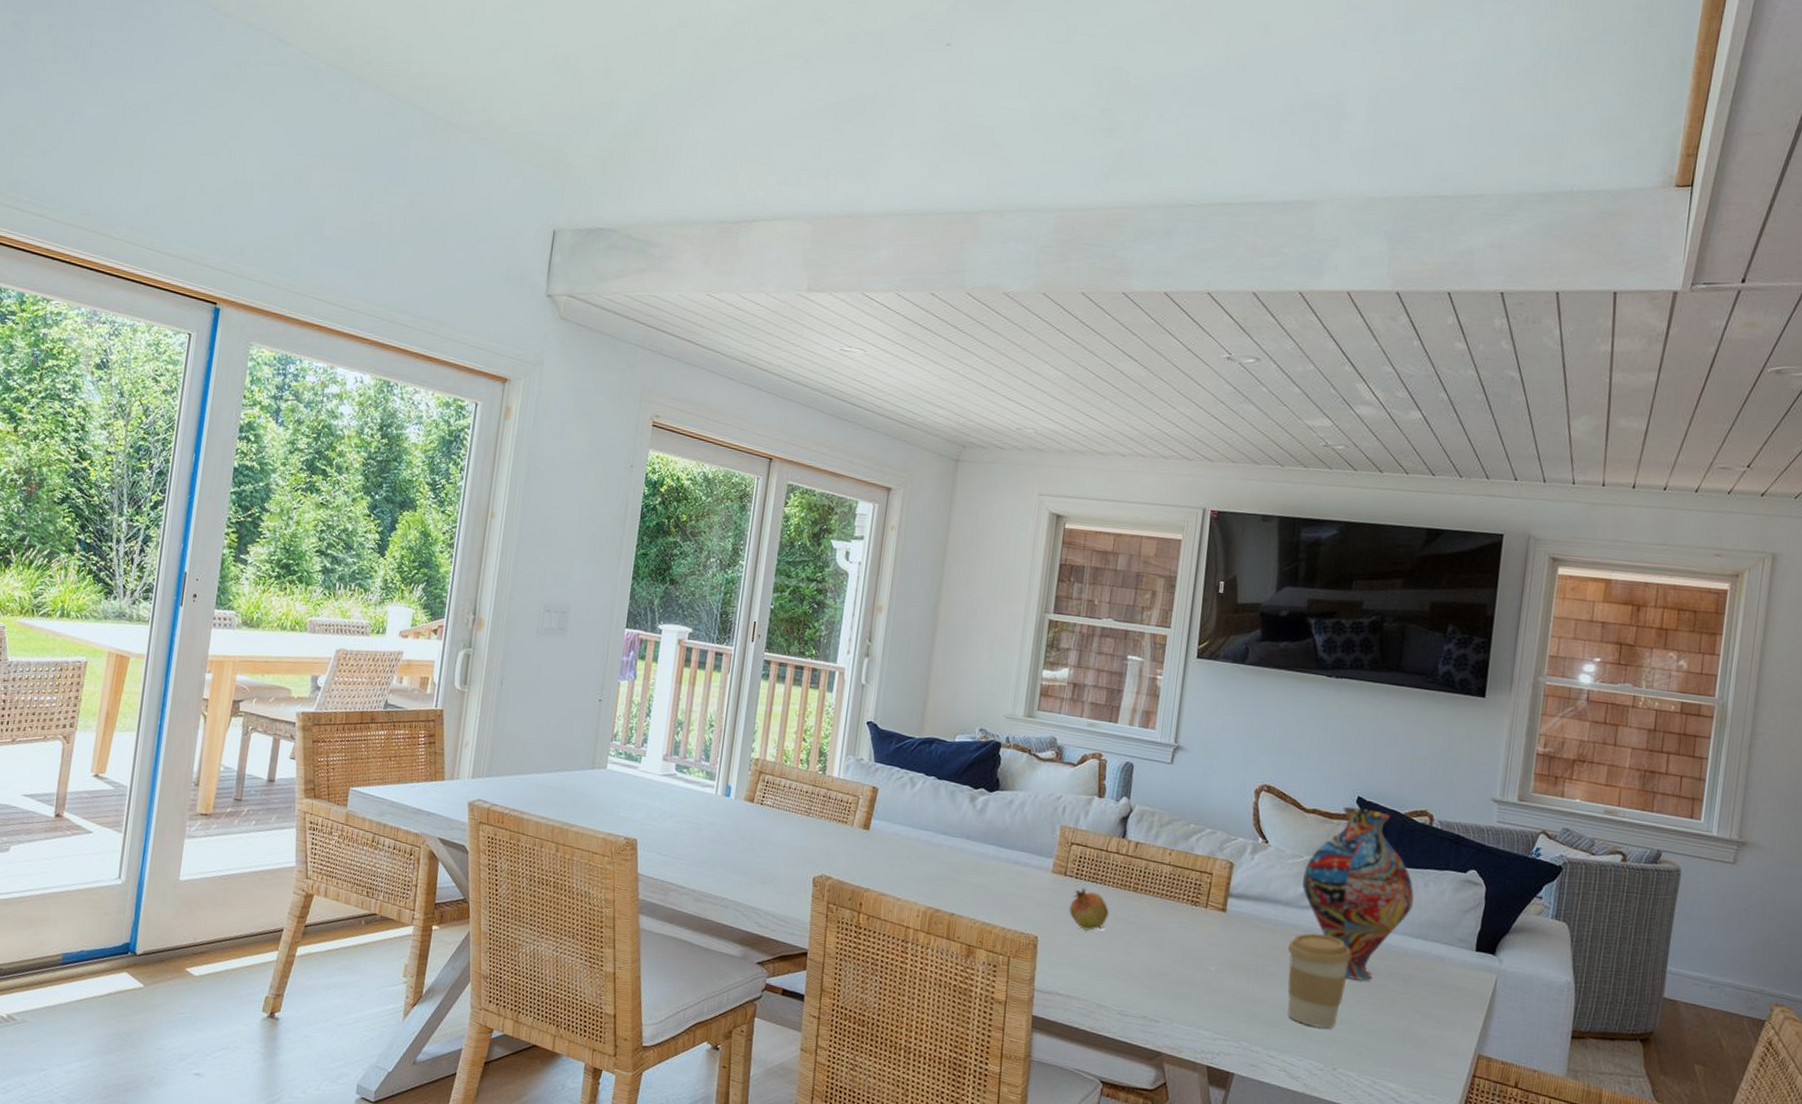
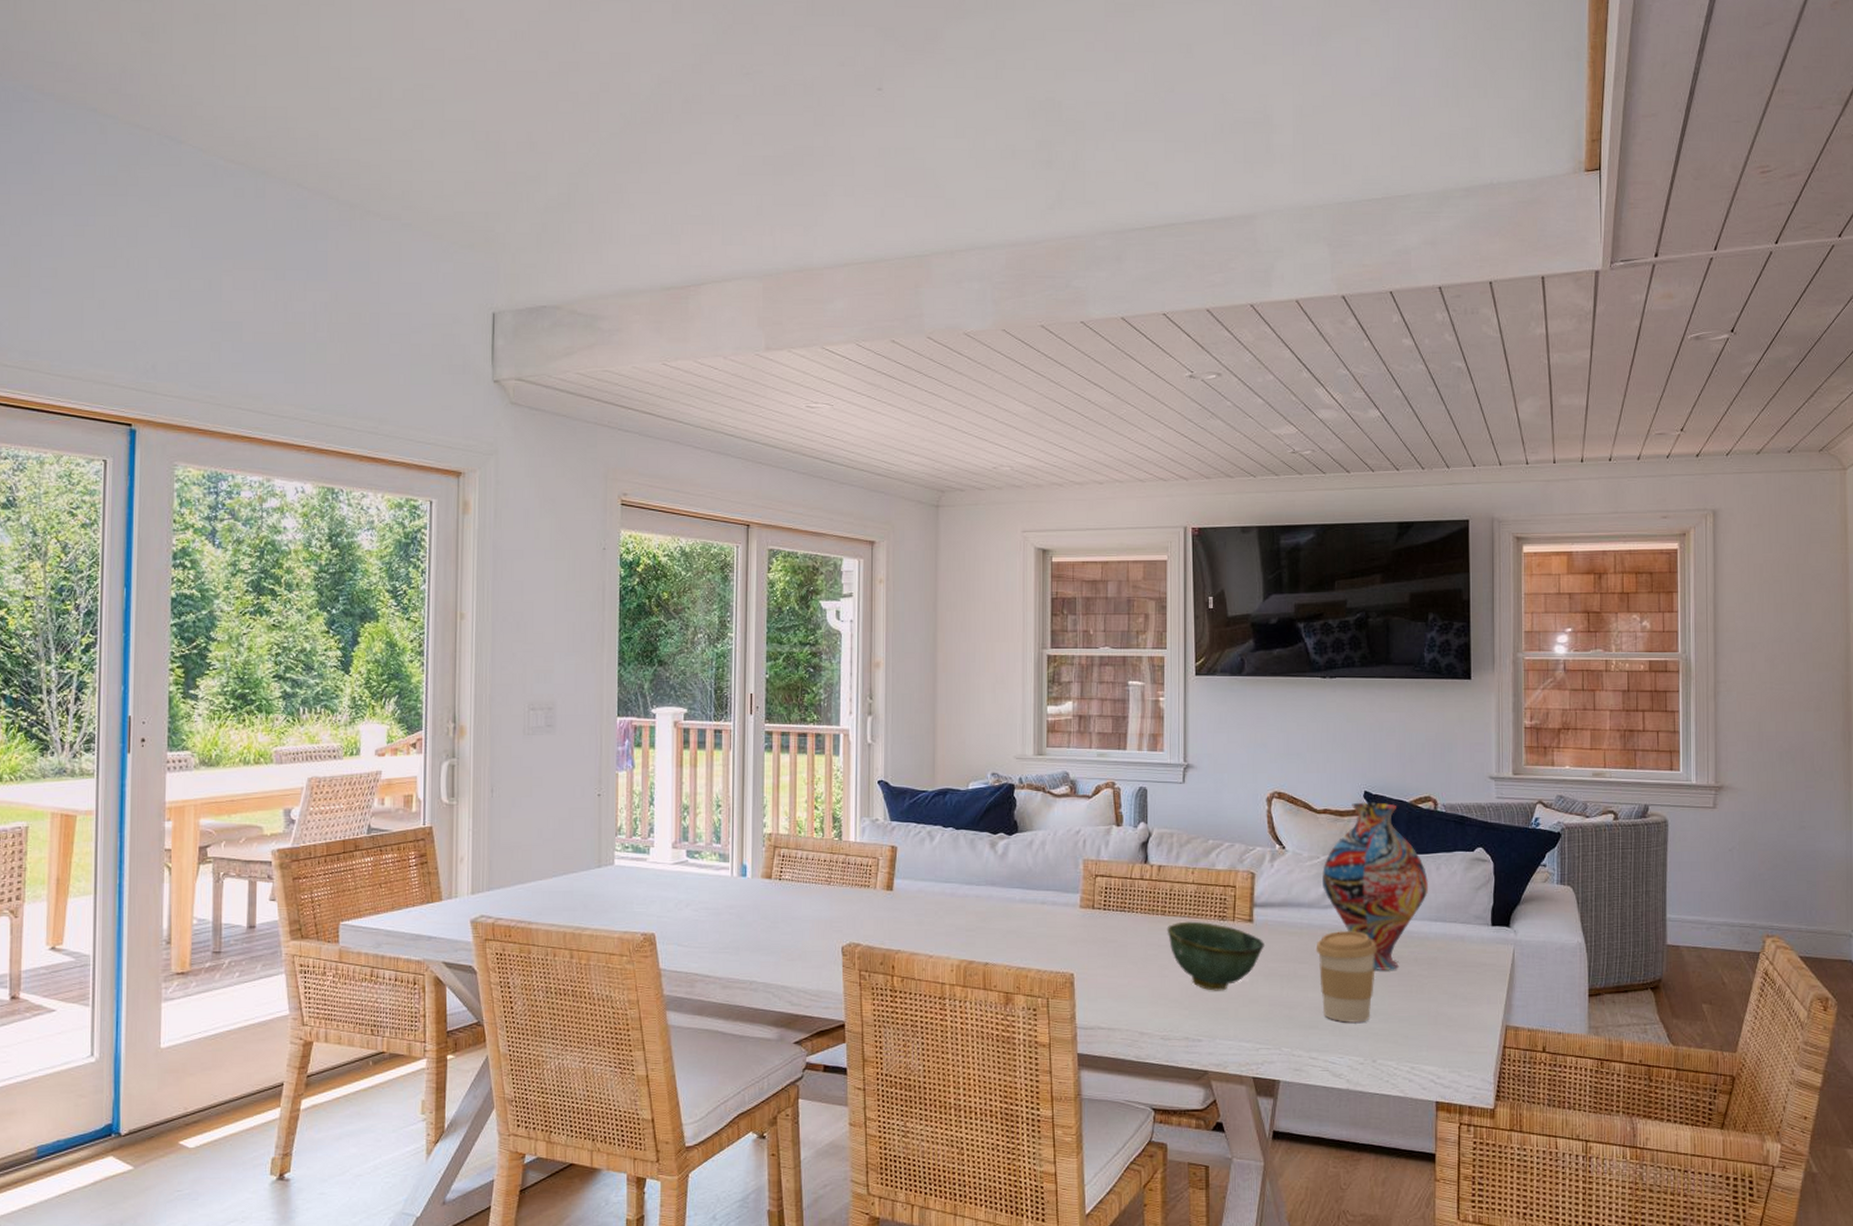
fruit: present [1069,887,1109,931] -> none [1101,918,1140,960]
bowl: none [1136,900,1235,976] -> present [1167,921,1264,991]

